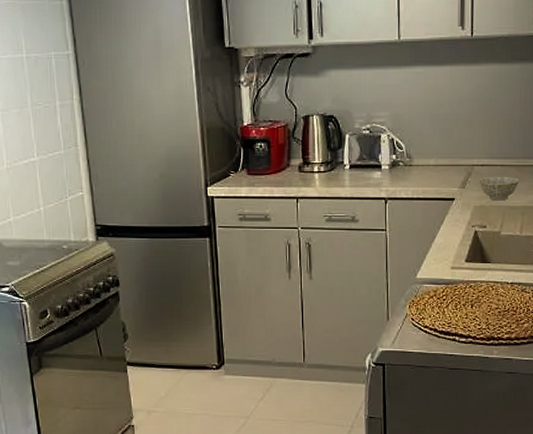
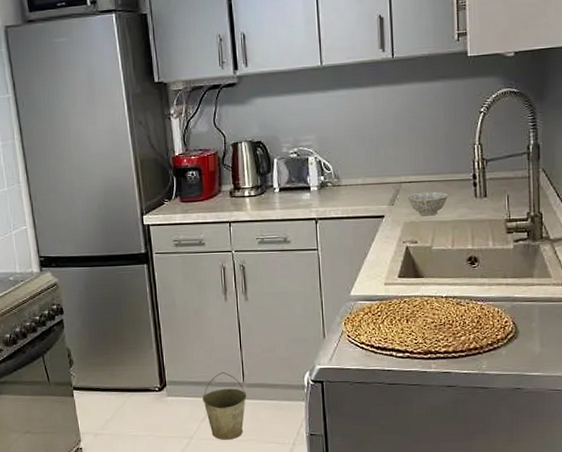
bucket: none [261,352,307,421] -> present [203,372,247,440]

